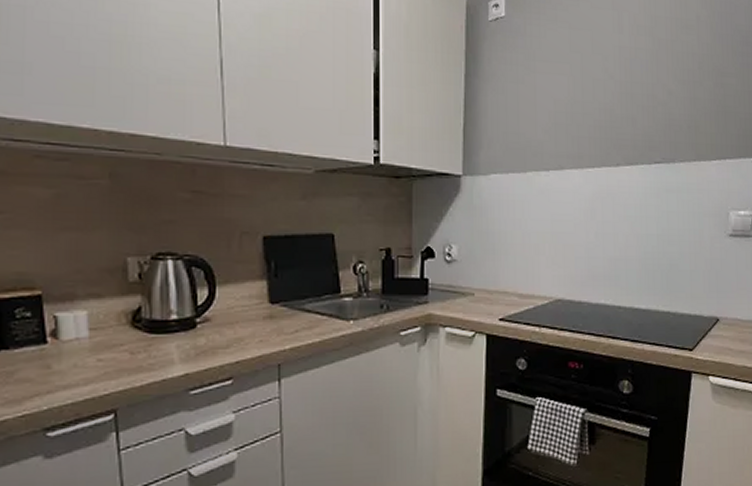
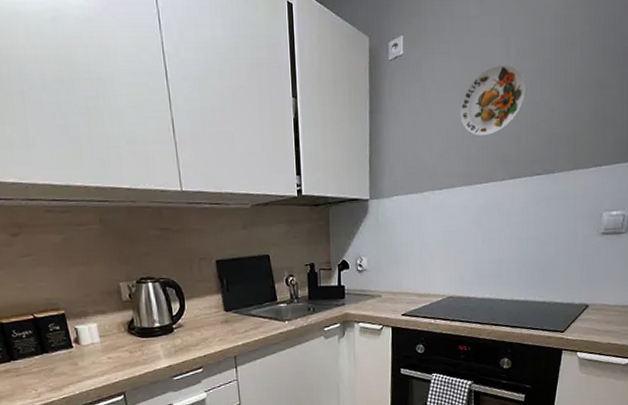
decorative plate: none [569,39,641,115] -> present [460,64,525,136]

